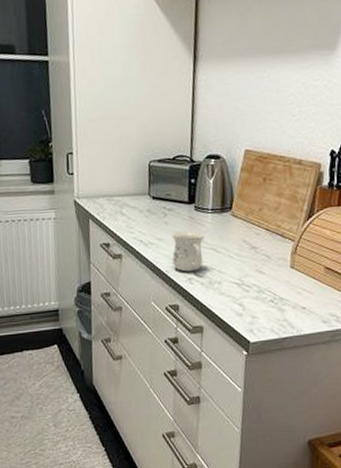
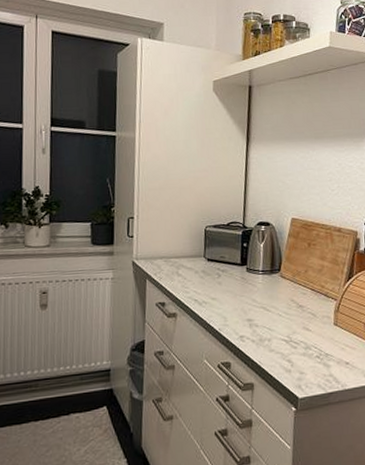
mug: present [171,230,206,272] -> none [224,290,256,330]

